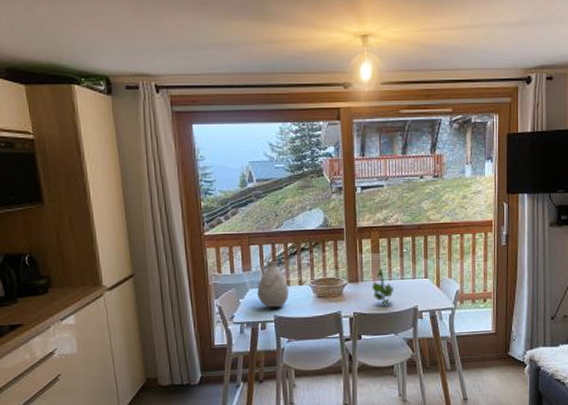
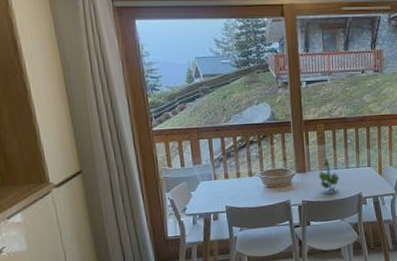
vase: present [257,260,289,308] -> none [208,153,239,199]

